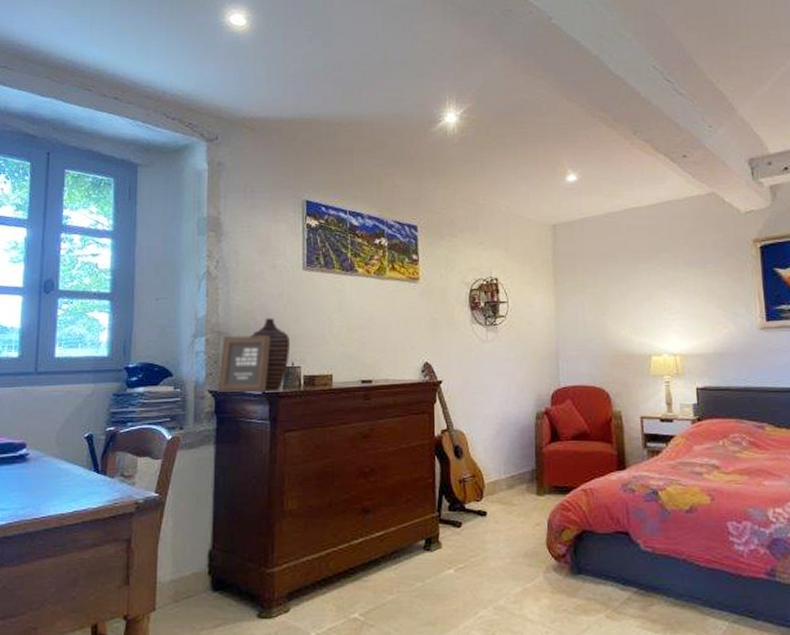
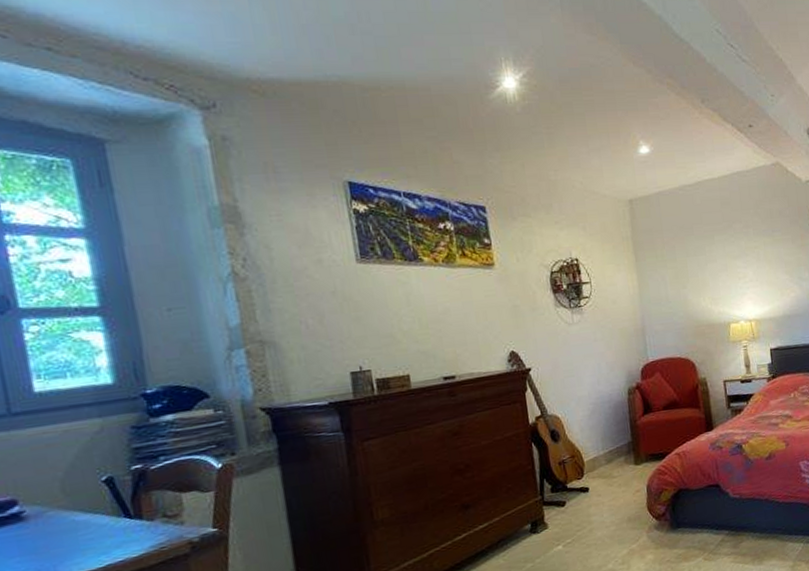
picture frame: present [217,335,270,393] -> none [268,339,333,410]
decorative vase: present [250,318,291,392] -> none [303,320,356,401]

